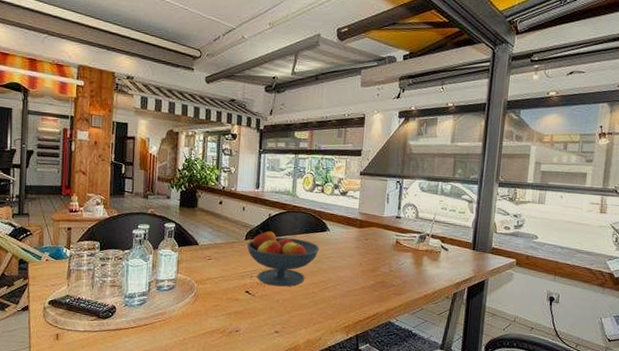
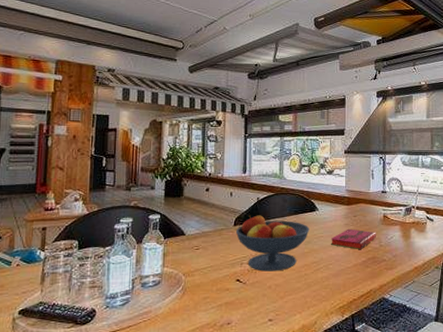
hardback book: none [340,251,387,274] -> present [331,228,376,250]

